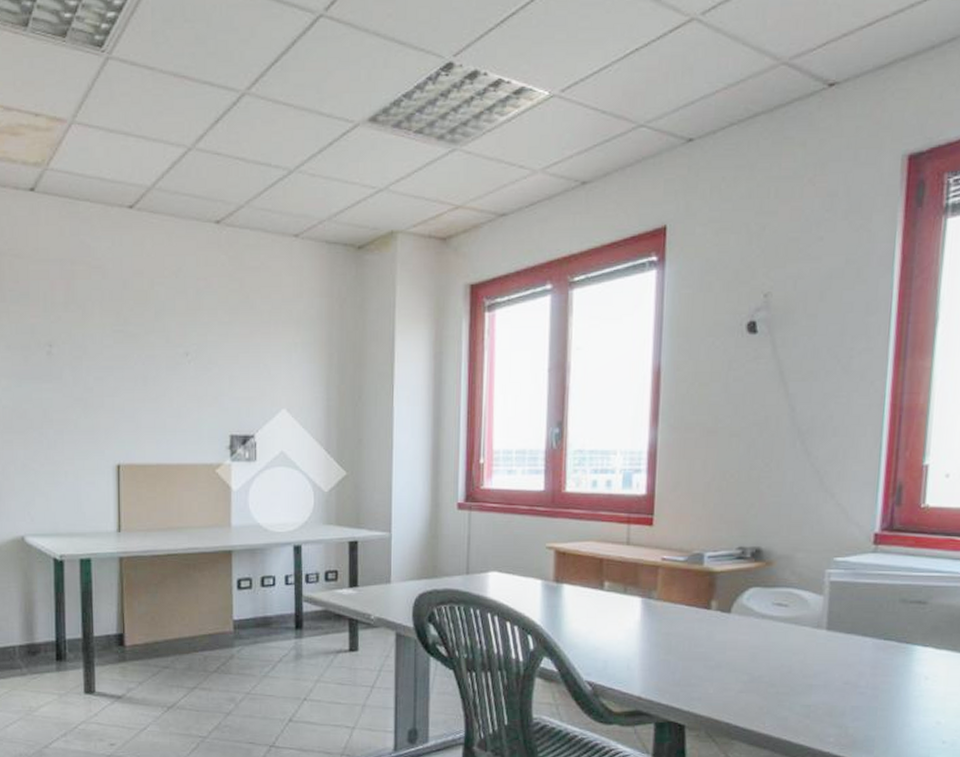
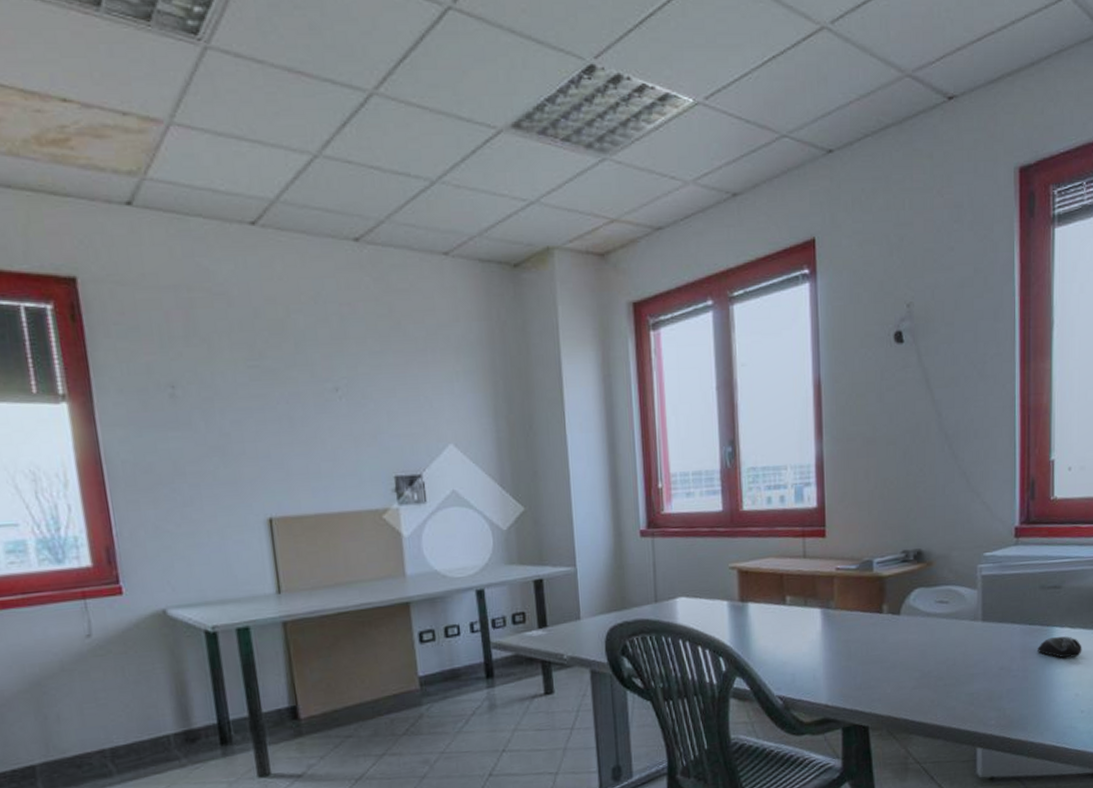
computer mouse: none [891,657,949,681] -> present [1037,636,1082,658]

